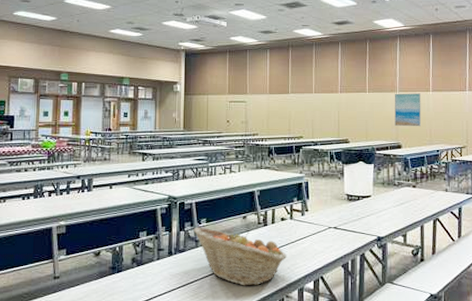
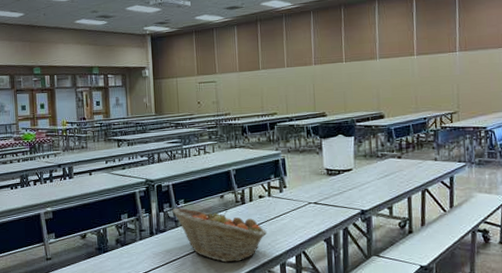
wall art: present [394,93,422,127] -> none [374,58,406,96]

